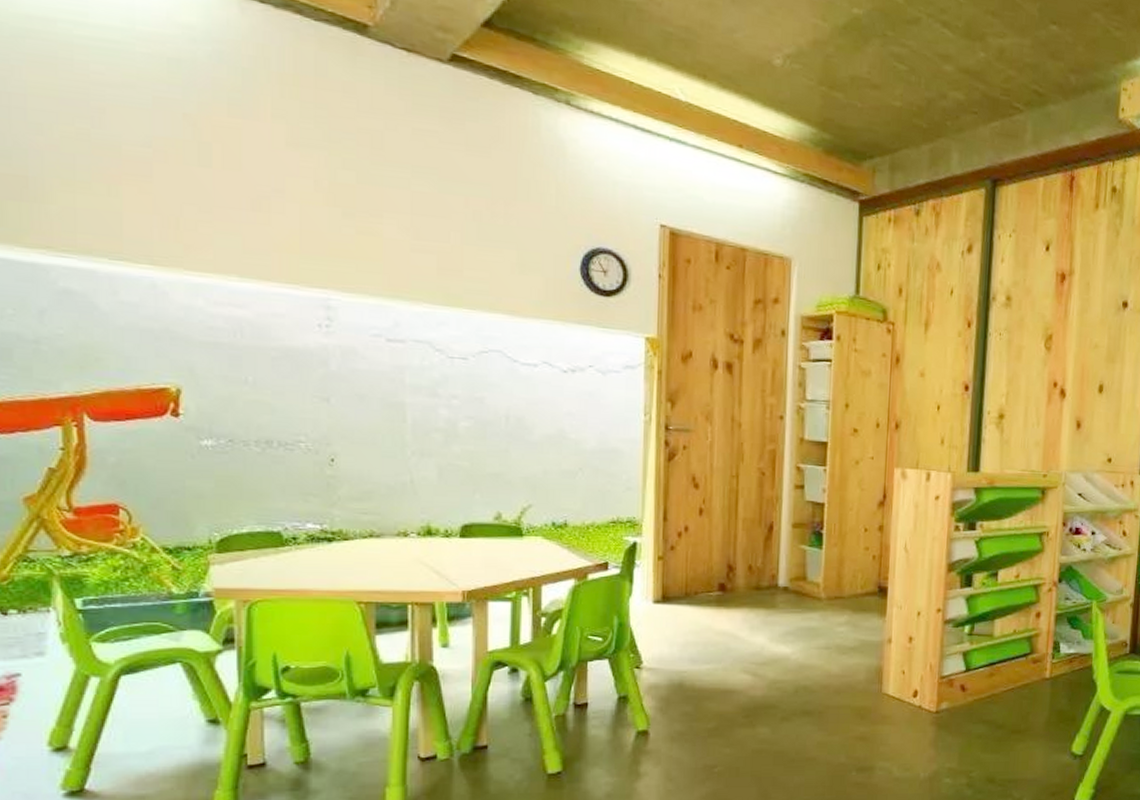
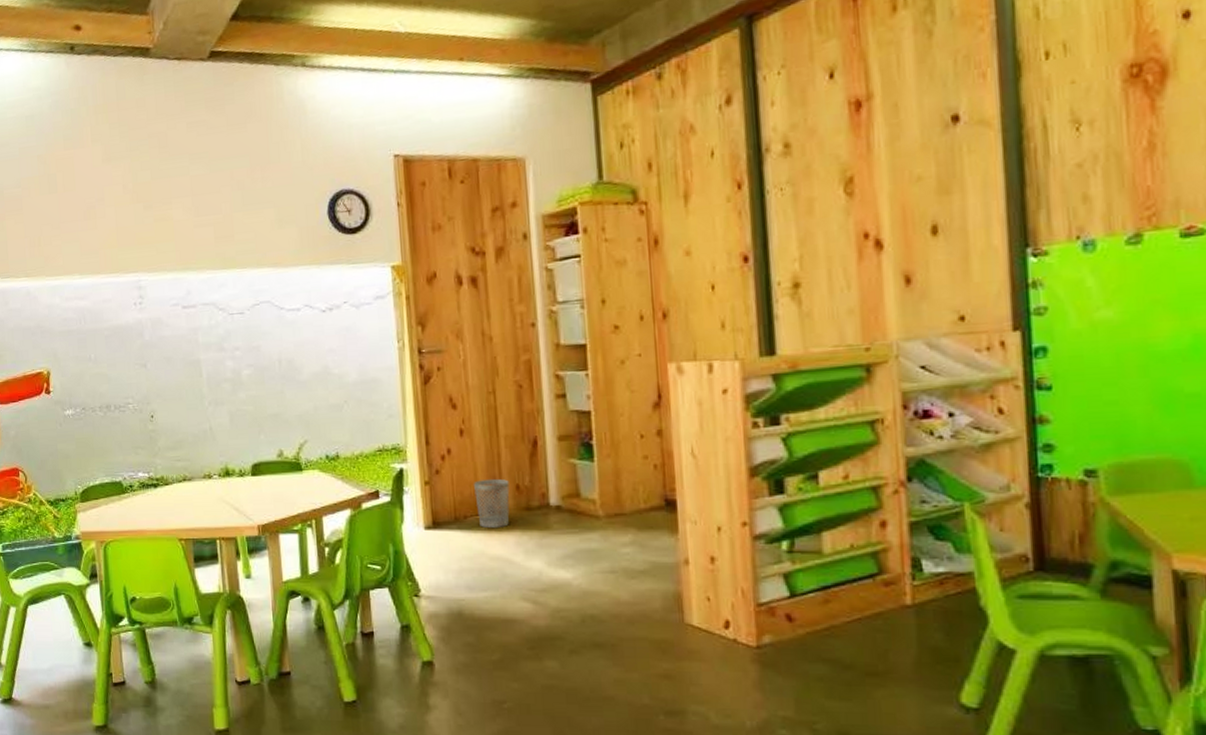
wastebasket: none [708,558,742,604] -> present [474,478,510,528]

